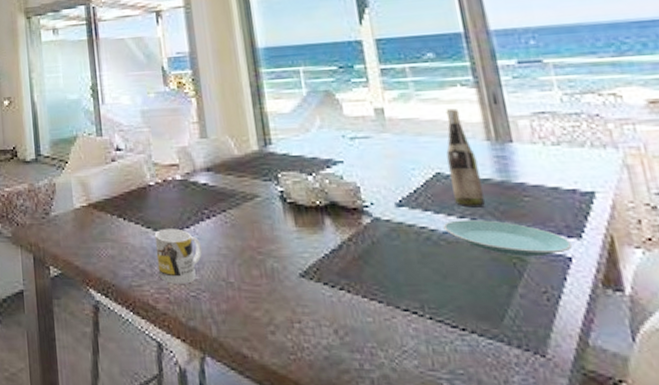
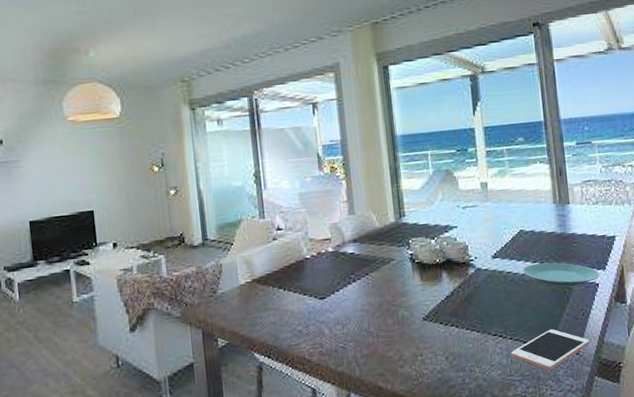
mug: present [154,228,203,284] -> none [310,293,350,339]
cell phone: none [432,313,563,373] -> present [511,329,590,371]
wine bottle: present [445,108,485,208] -> none [527,180,550,254]

